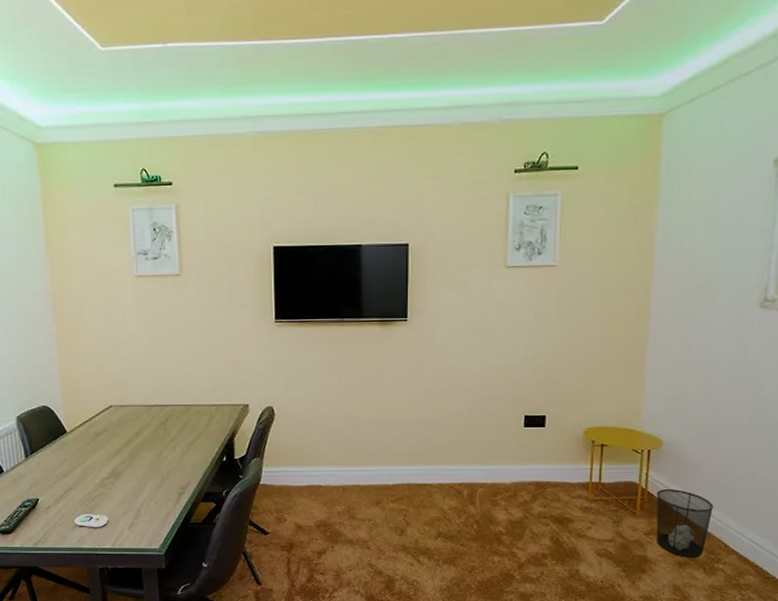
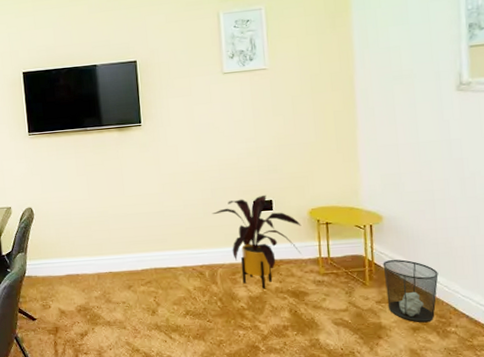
house plant: none [477,409,574,512] -> present [212,194,302,288]

